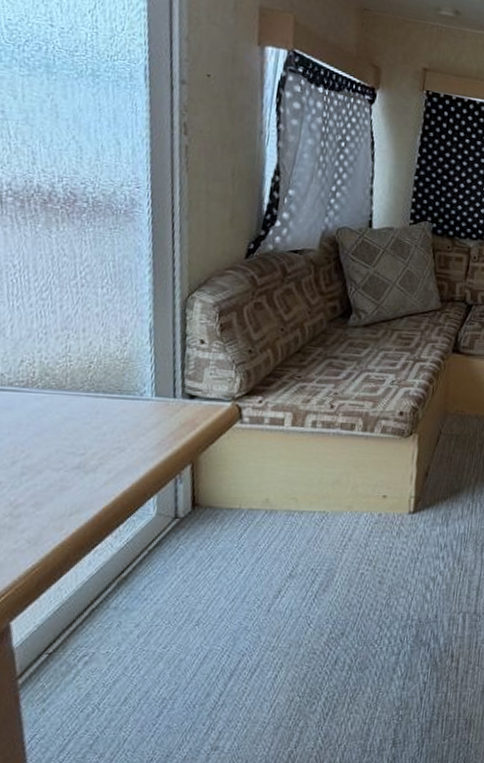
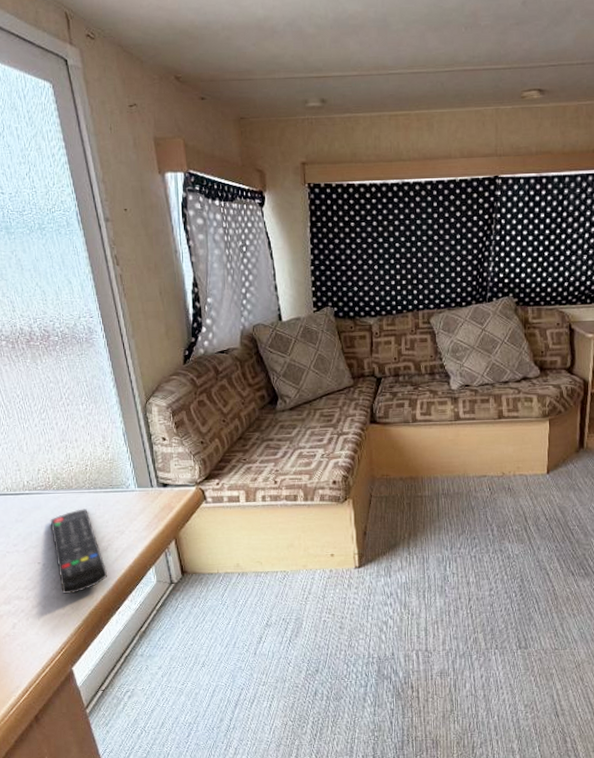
remote control: none [18,415,91,524] -> present [50,509,108,595]

